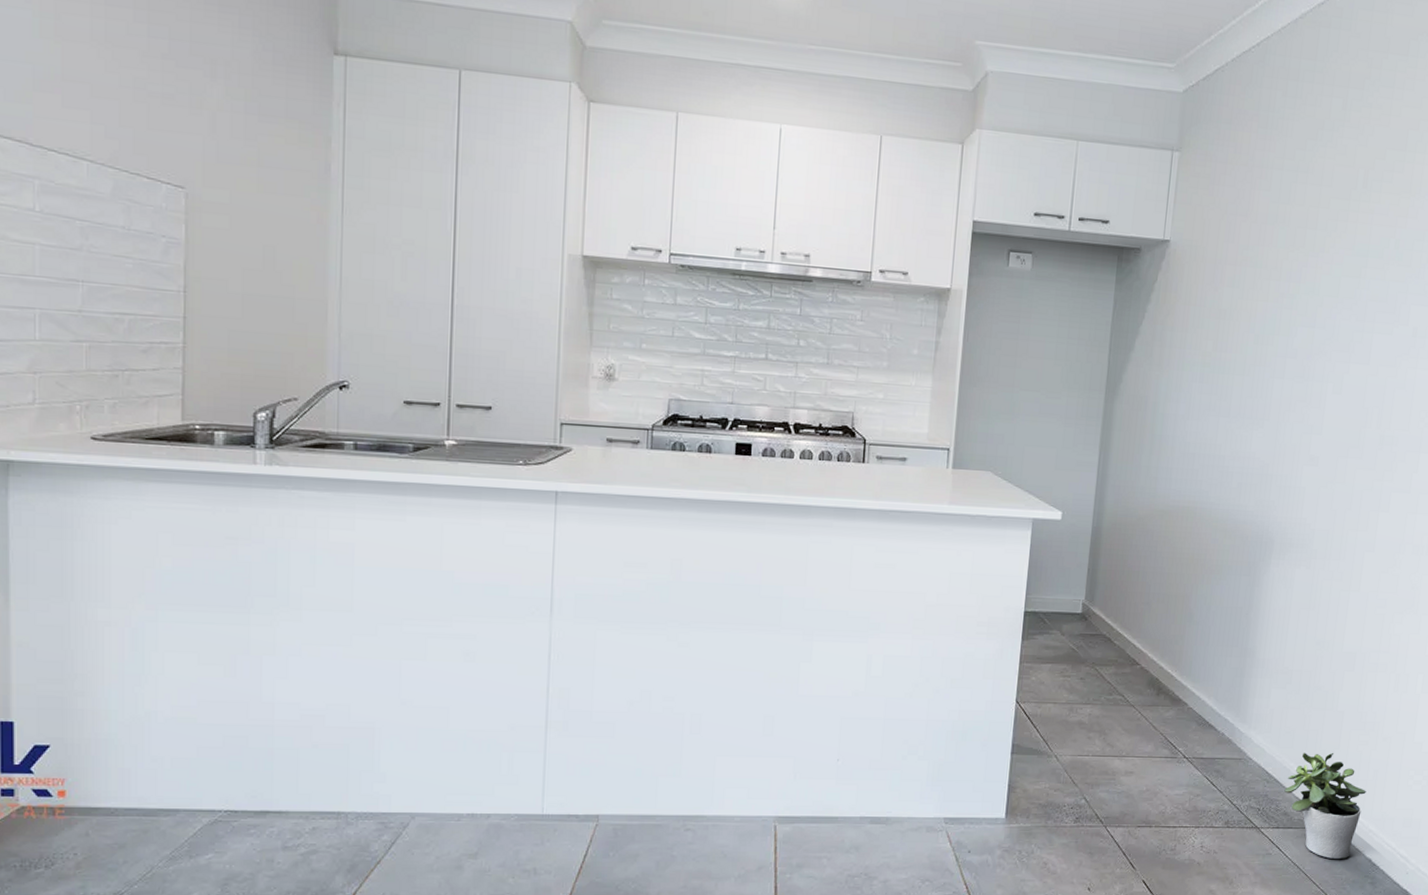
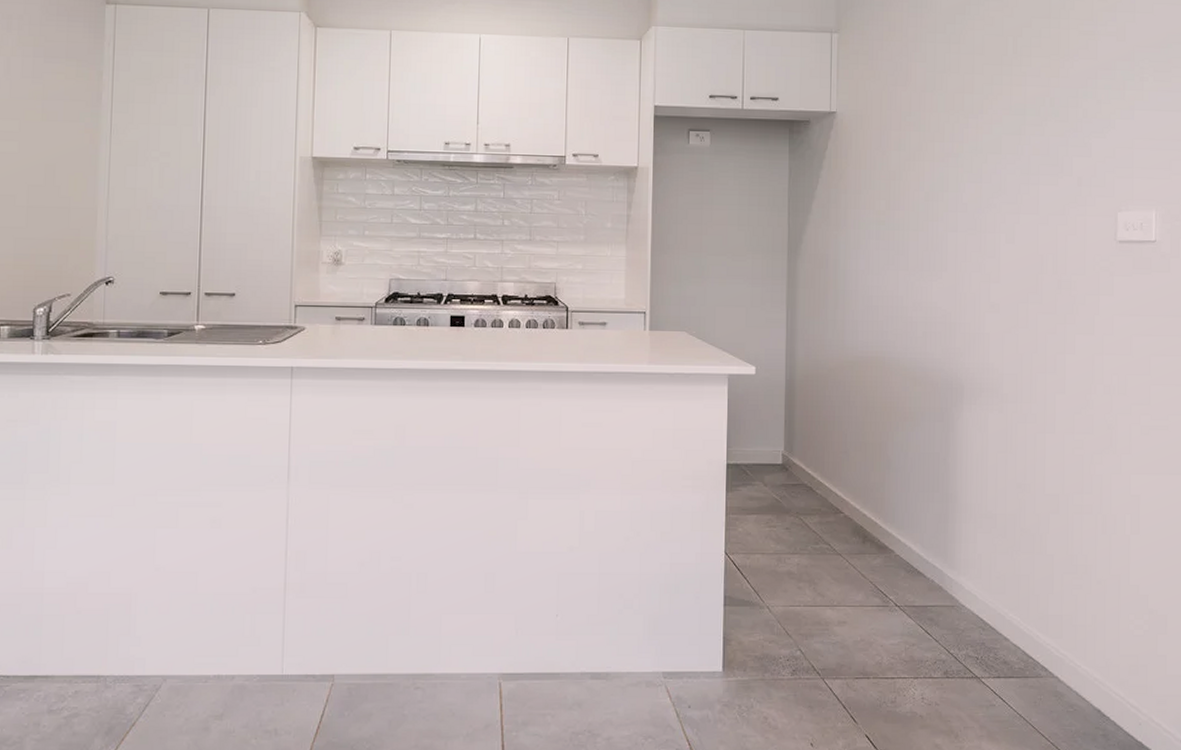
potted plant: present [1284,752,1366,860] -> none [1001,597,1086,711]

